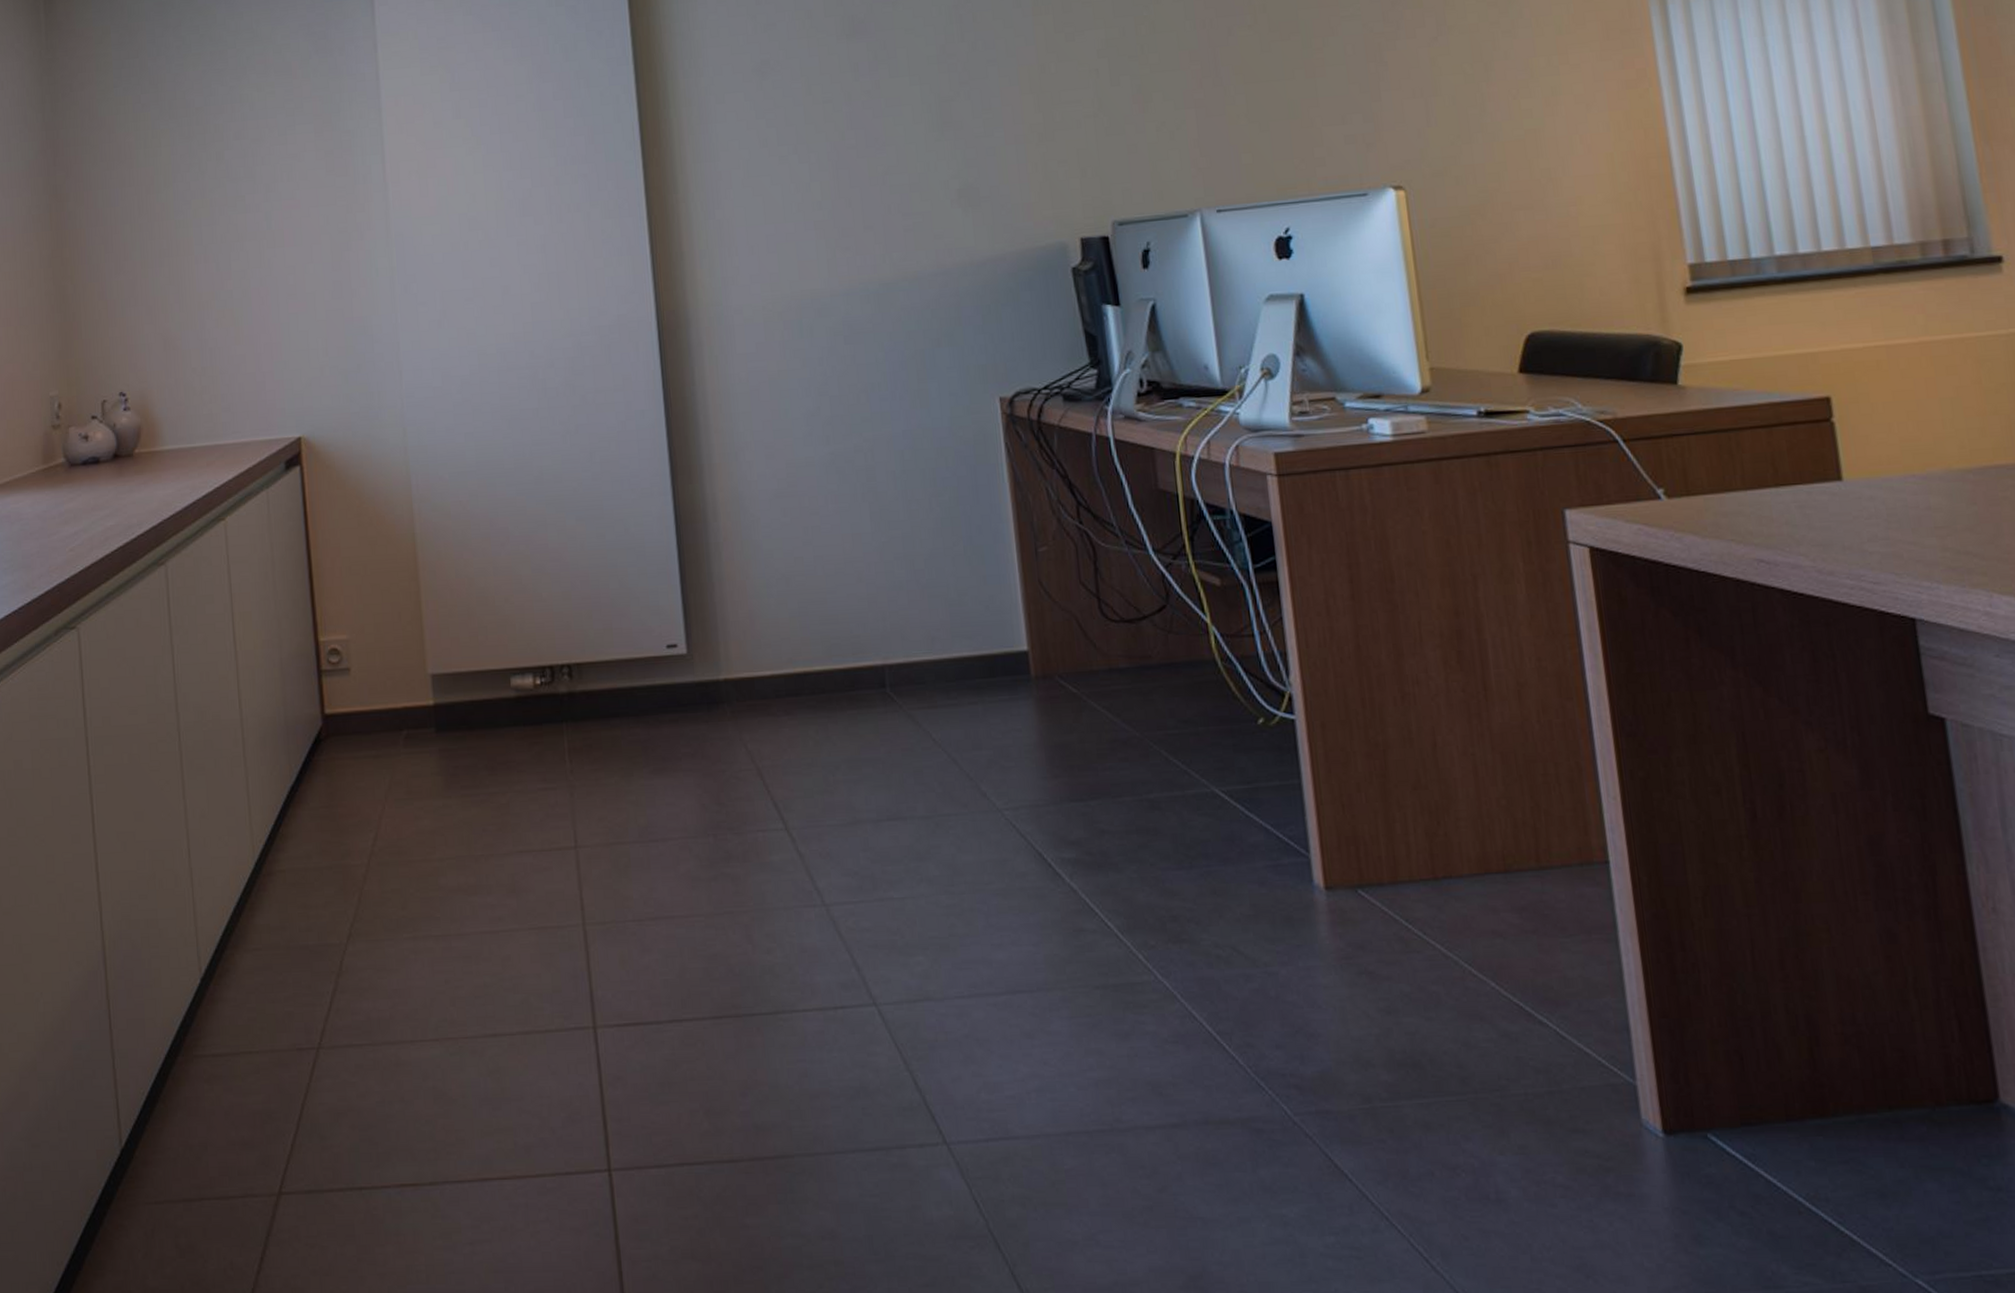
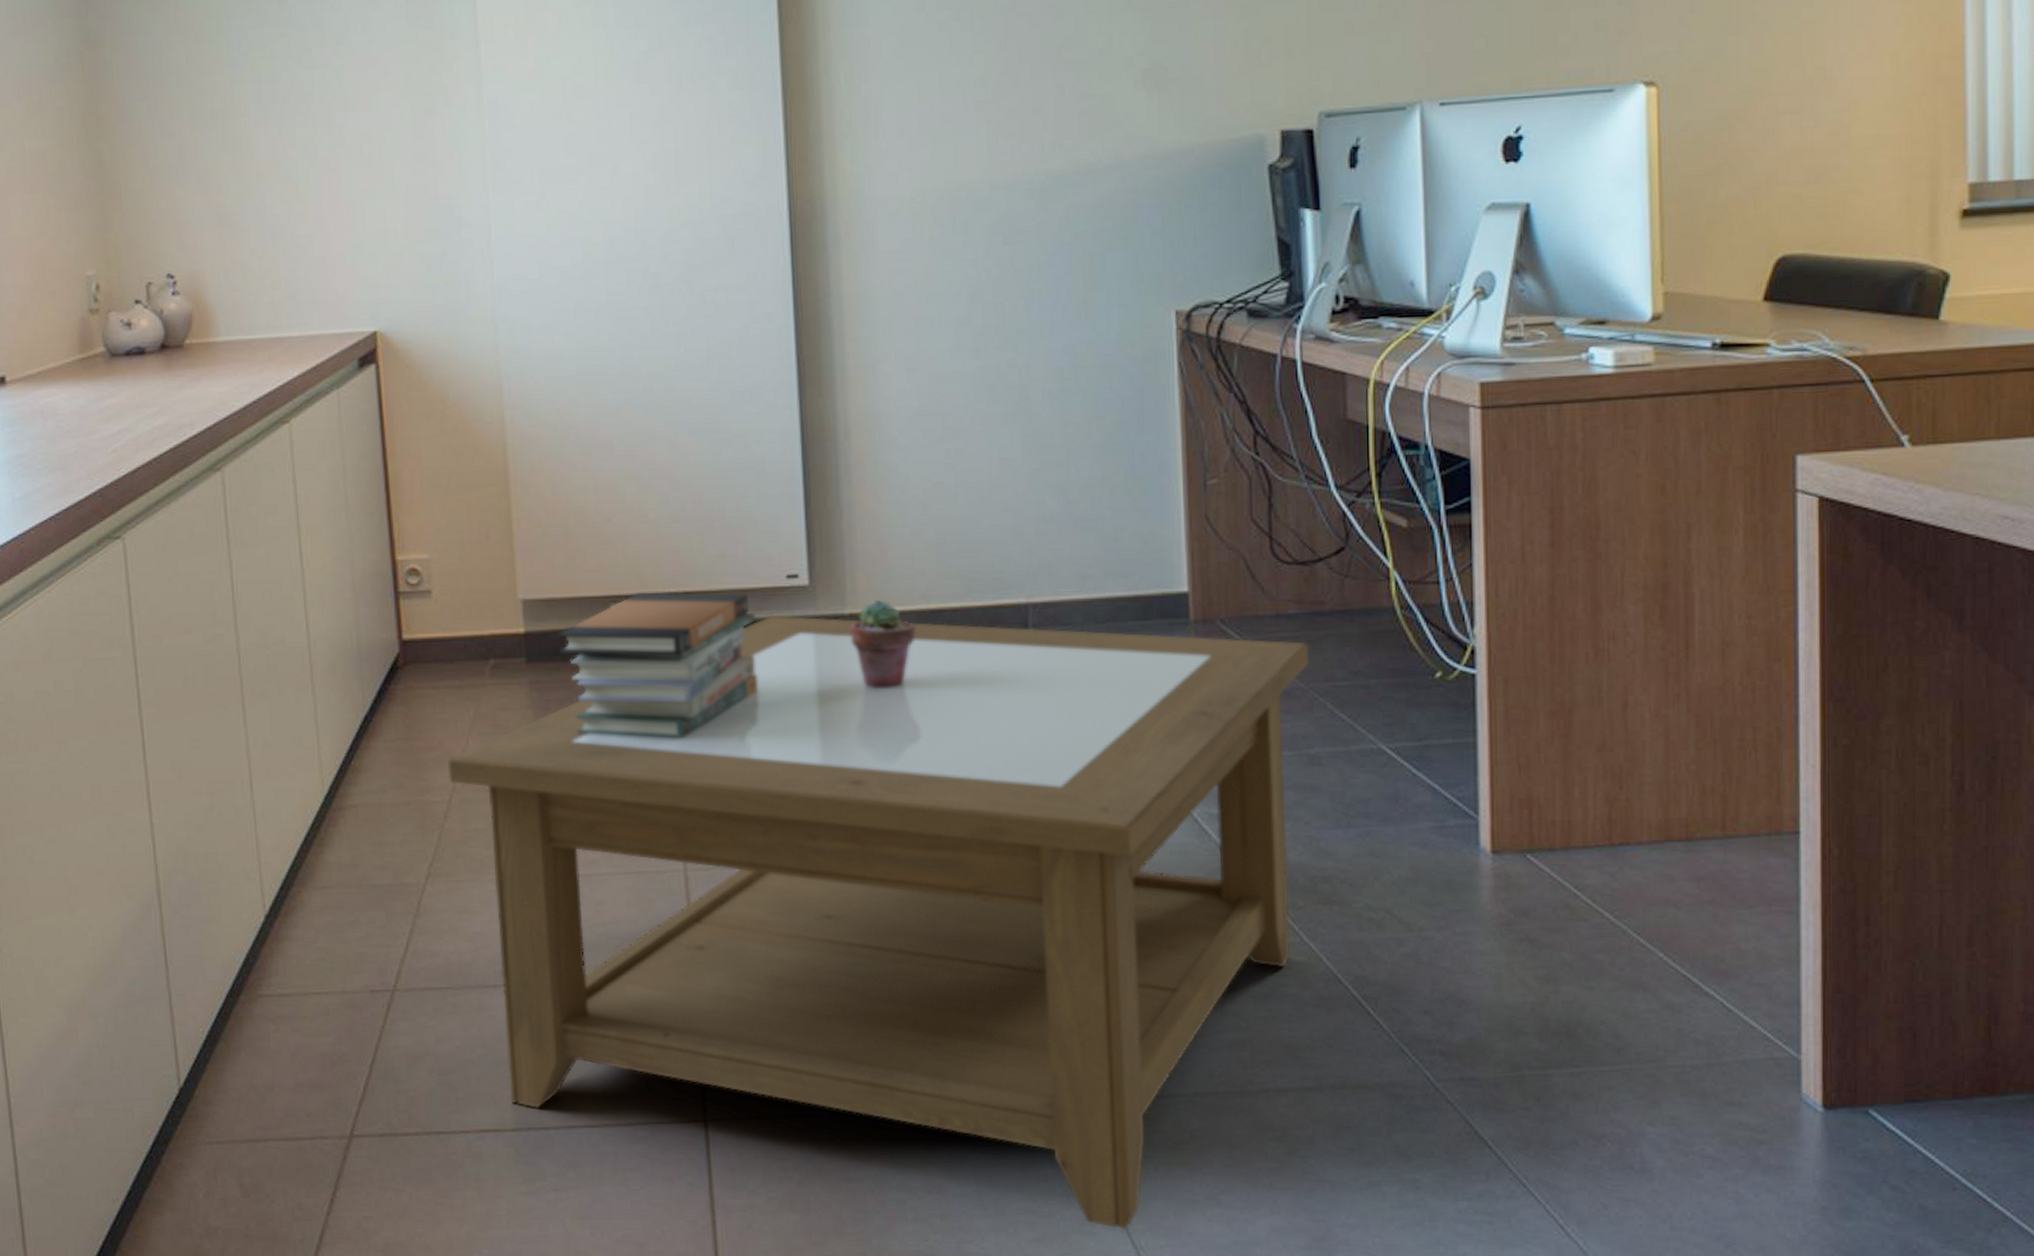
coffee table: none [366,682,1147,1272] -> present [448,615,1309,1230]
book stack: none [464,663,644,801] -> present [558,592,758,740]
potted succulent: none [725,666,785,748] -> present [850,600,915,689]

